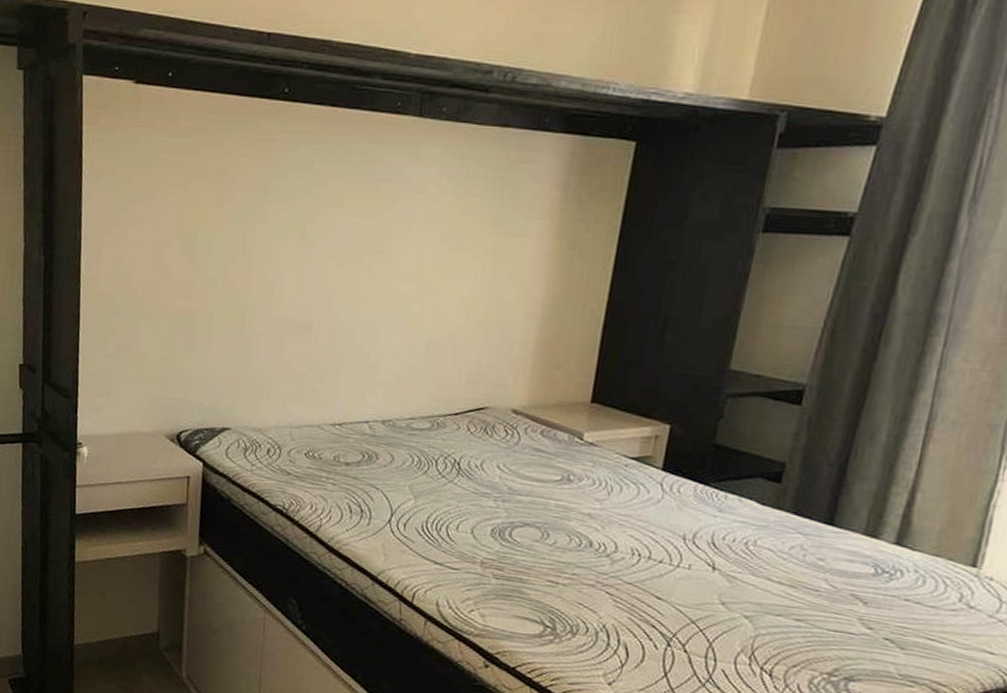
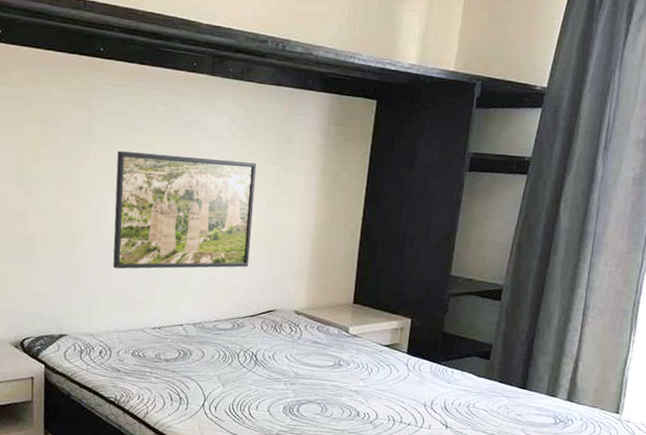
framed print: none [287,211,471,354] -> present [113,151,256,269]

